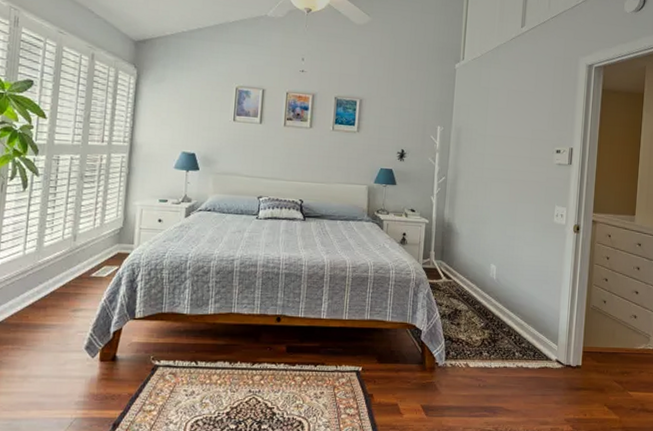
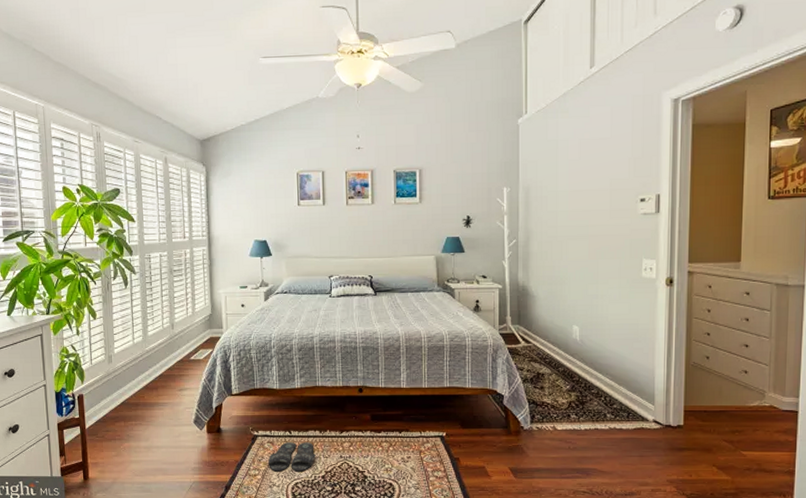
slippers: none [167,374,222,408] -> present [268,442,316,472]

